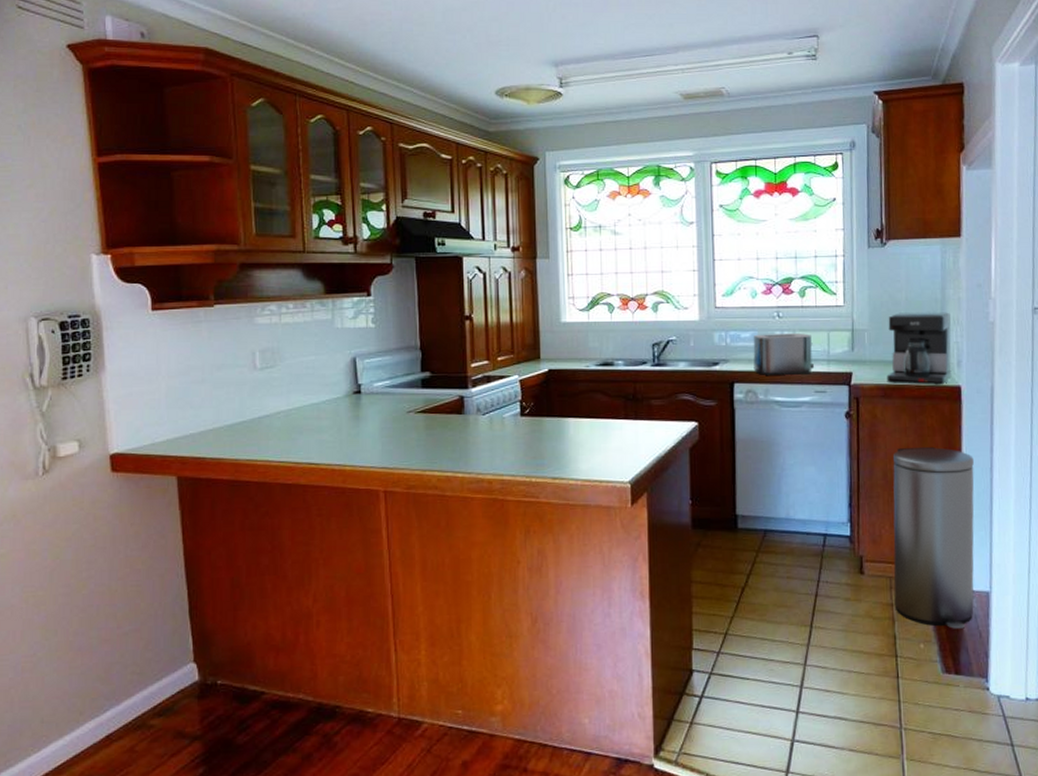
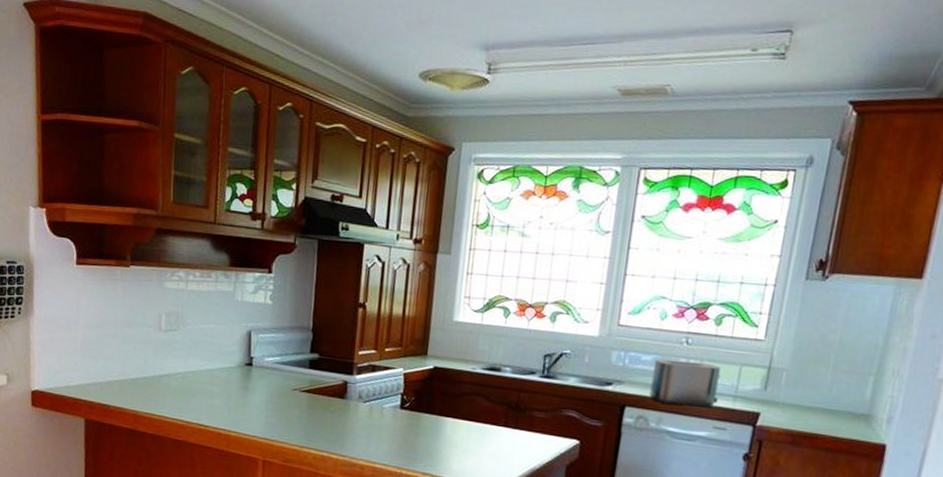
coffee maker: present [886,312,952,385] -> none [798,355,890,441]

